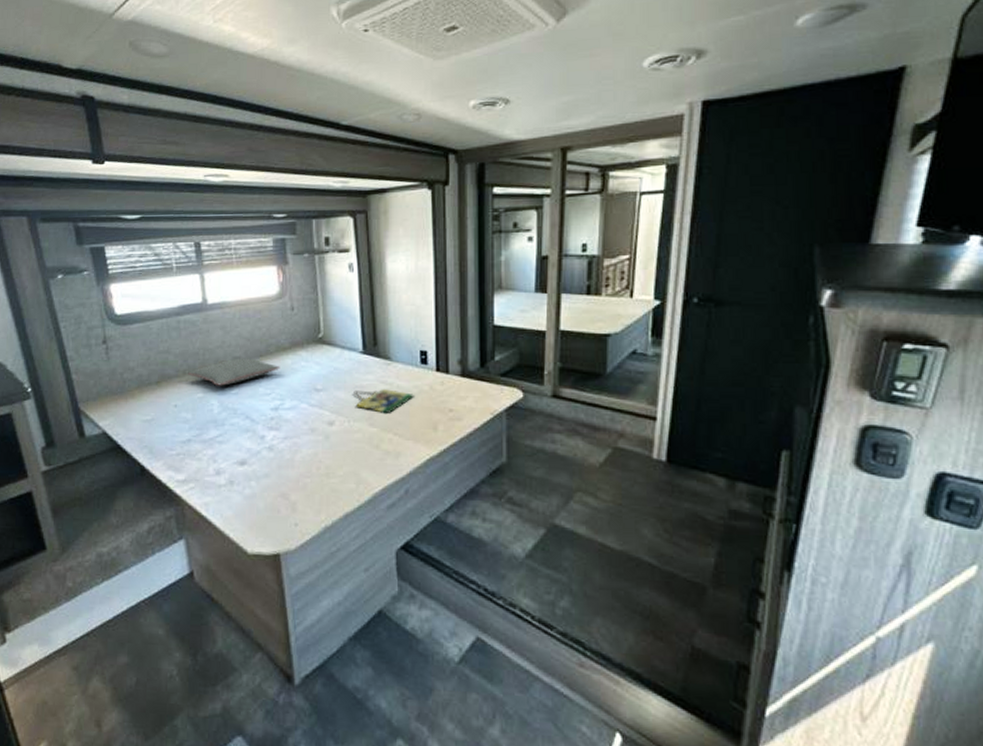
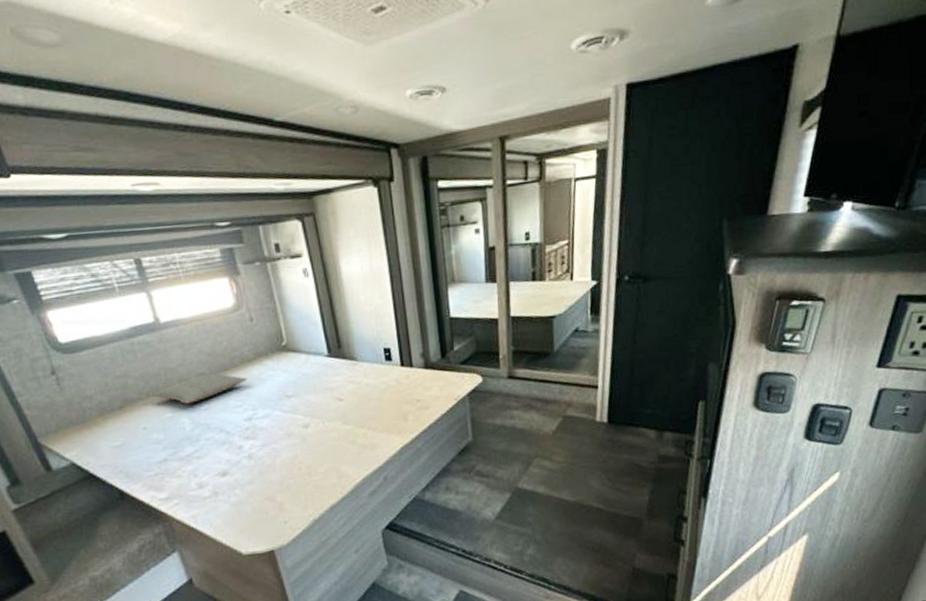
home sign: present [353,389,414,413] -> none [324,388,383,411]

